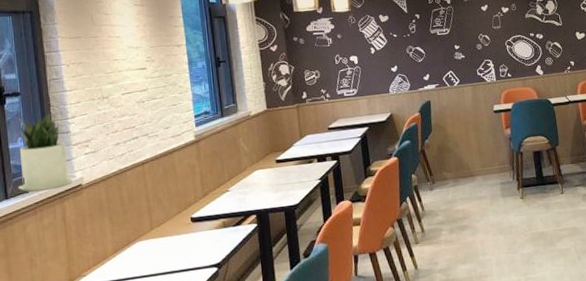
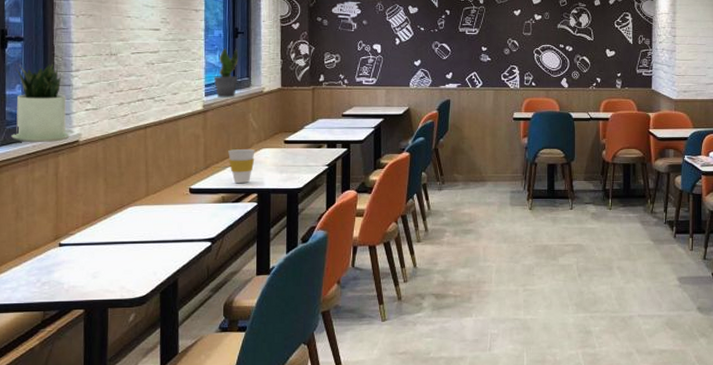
potted plant: none [201,77,225,127] -> present [213,47,239,99]
cup: none [223,172,250,208] -> present [228,148,255,184]

